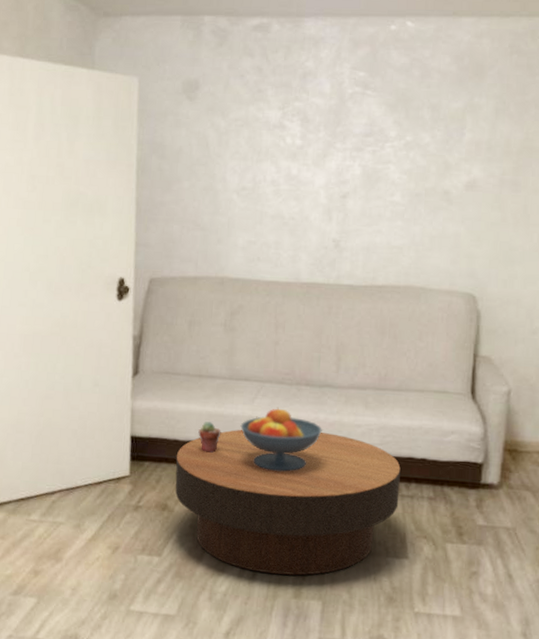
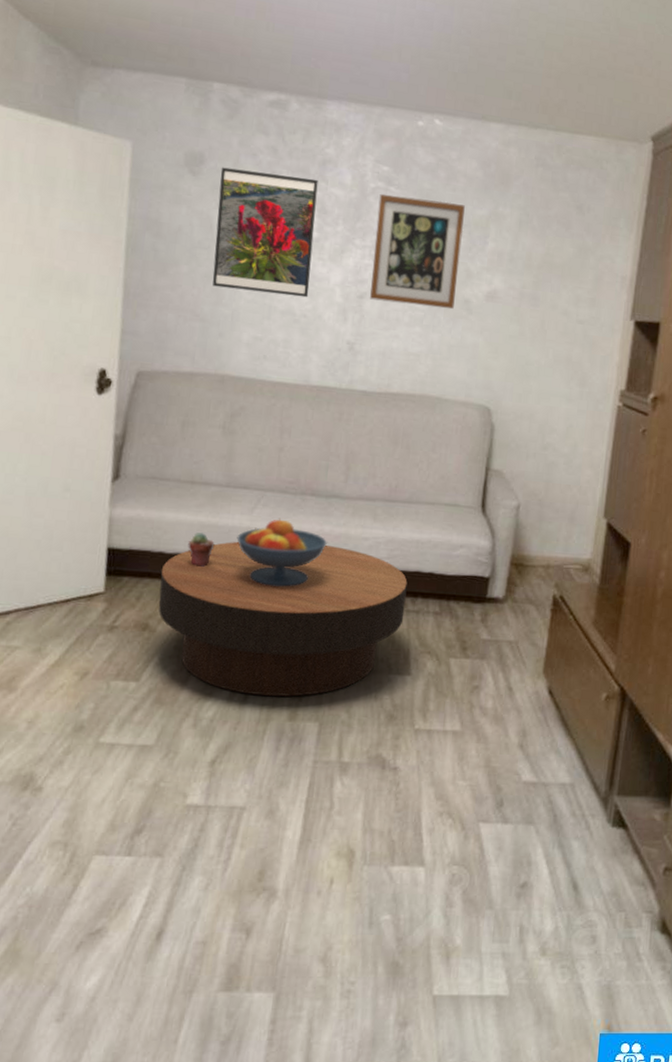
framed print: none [210,90,300,202] -> present [212,167,318,298]
wall art: none [352,98,440,202] -> present [370,193,465,310]

